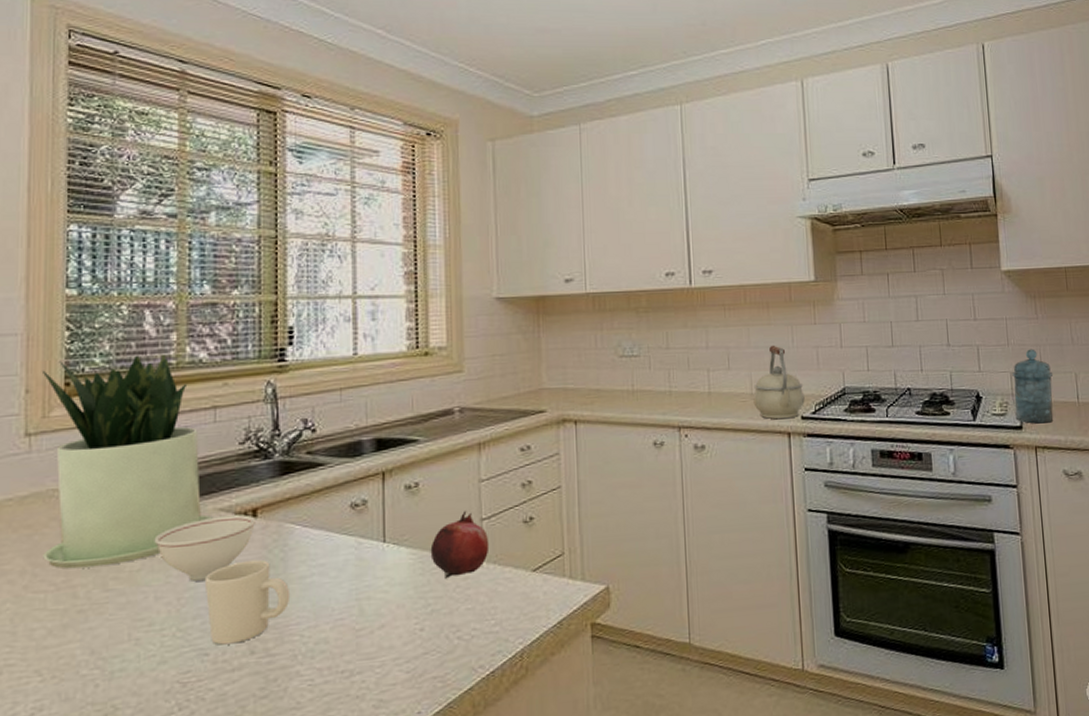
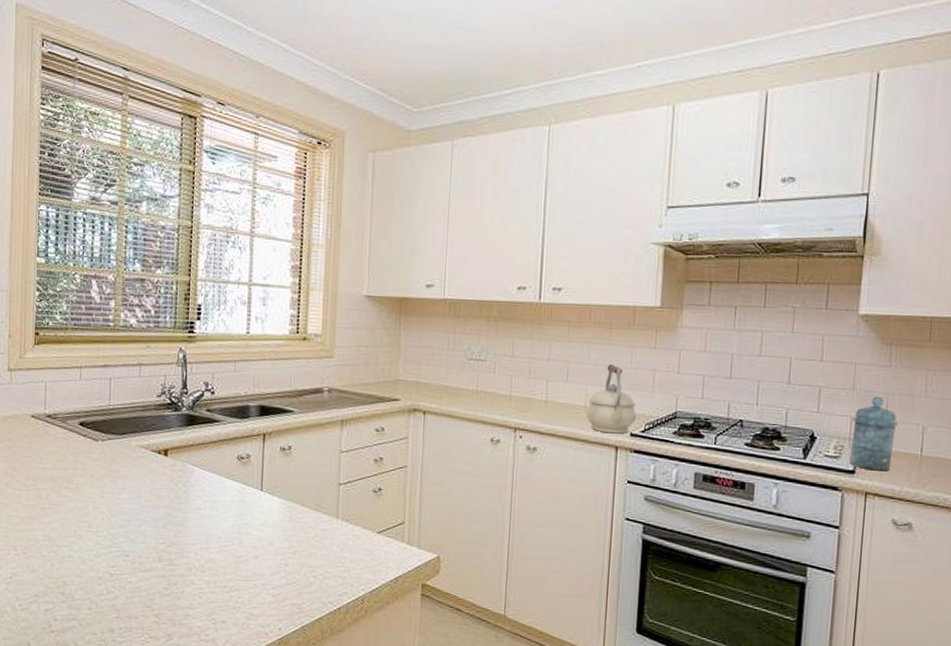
planter: present [43,355,213,569] -> none [19,315,136,478]
bowl: present [154,515,255,581] -> none [94,451,166,499]
mug: present [204,559,291,645] -> none [128,489,190,551]
fruit: present [430,511,490,579] -> none [296,475,344,528]

